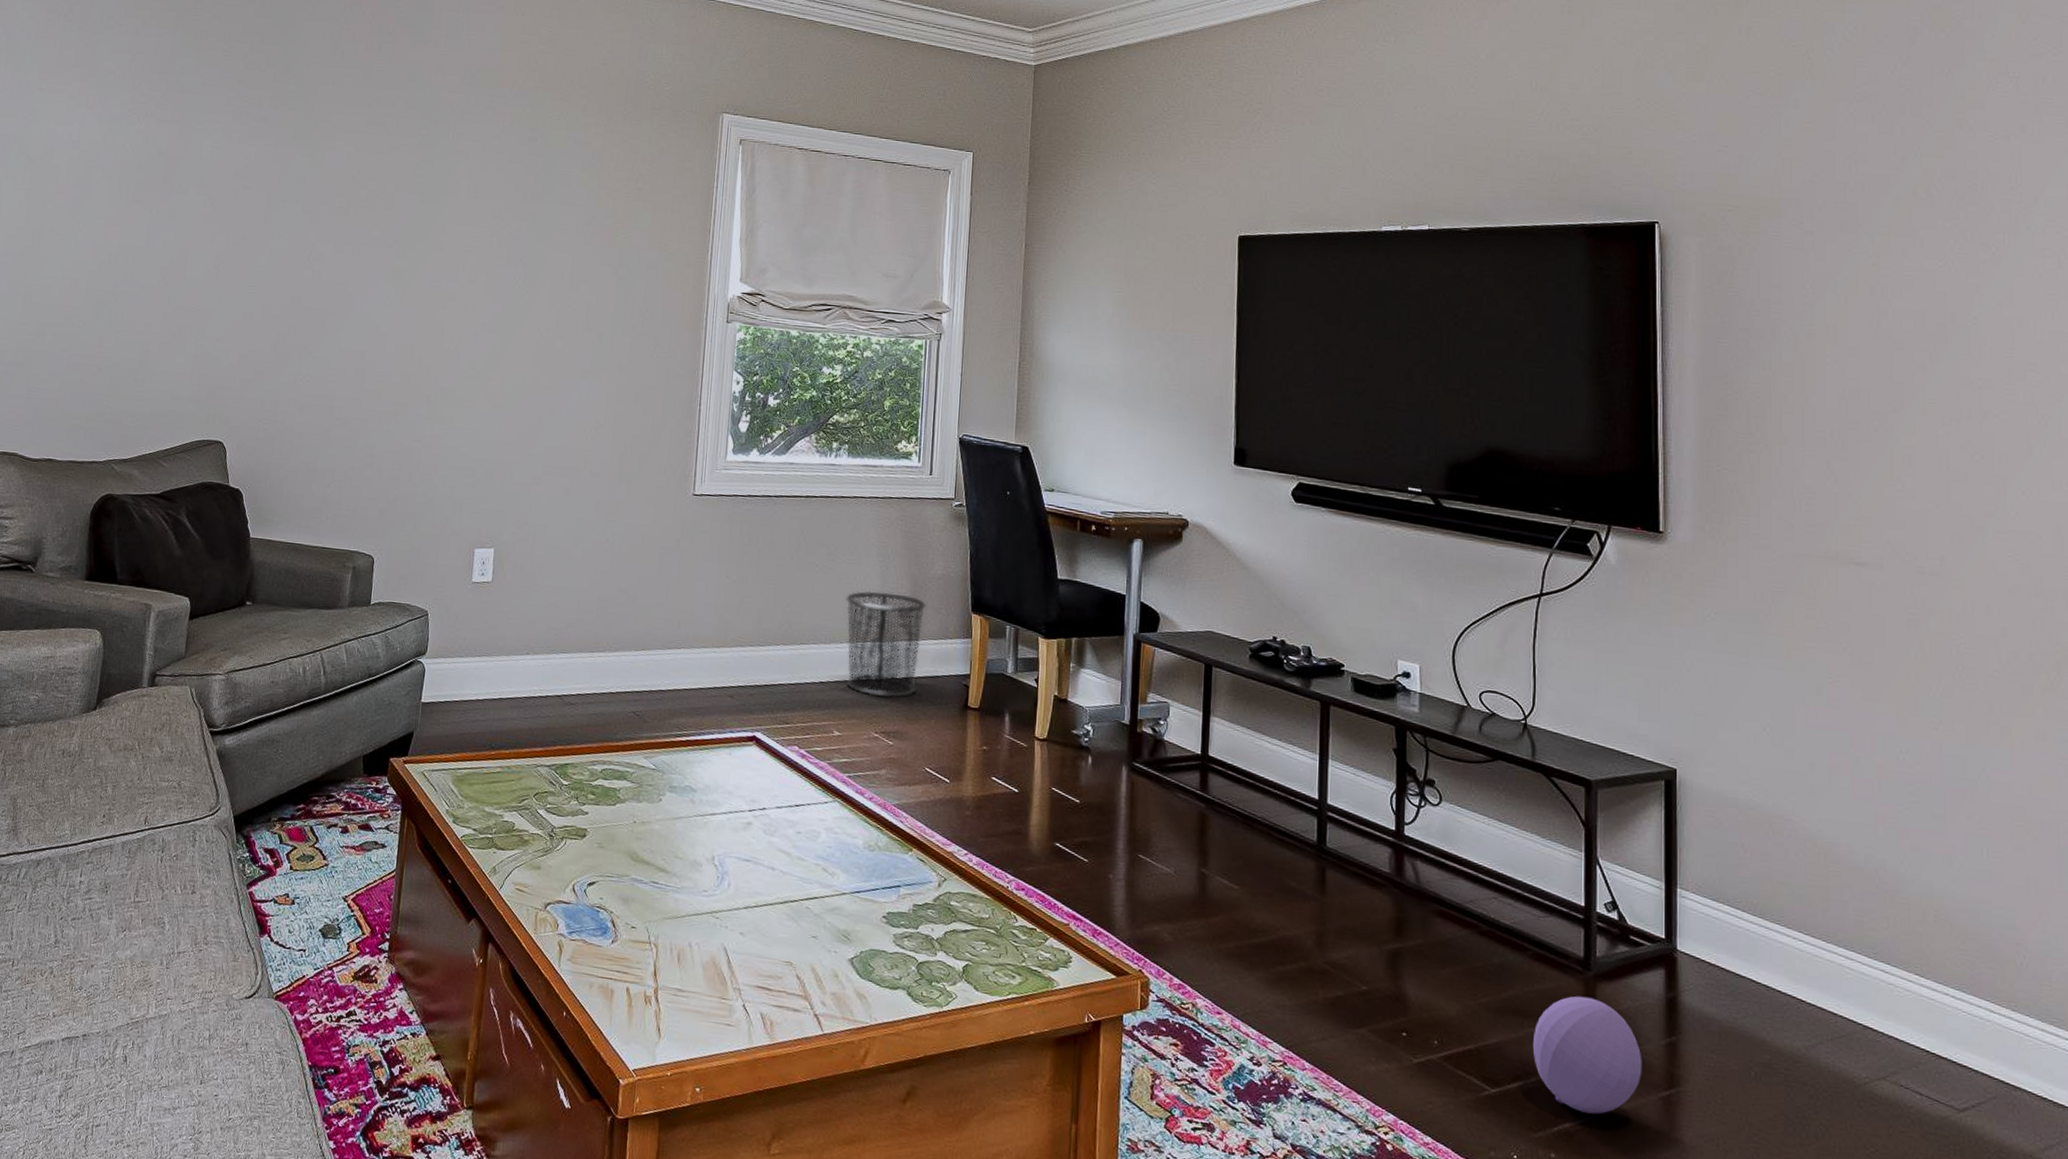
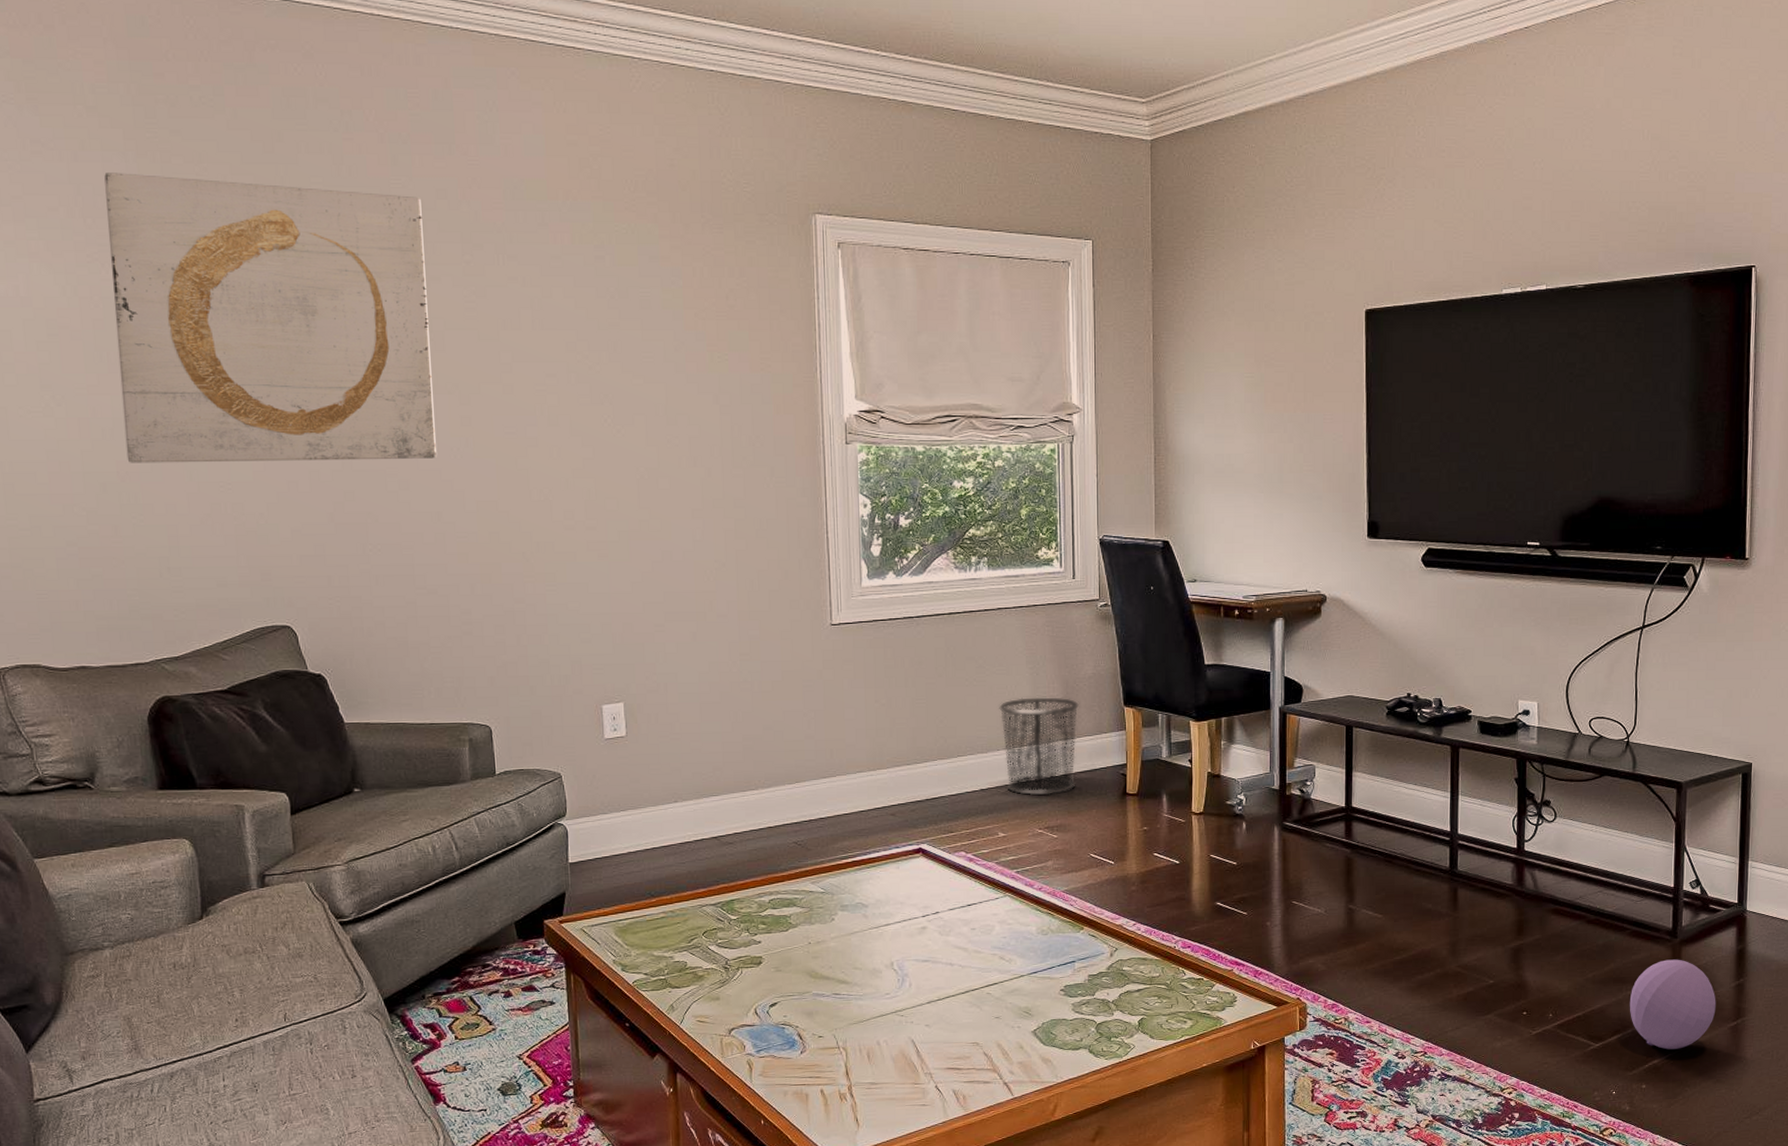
wall art: none [123,45,395,303] -> present [104,172,438,463]

